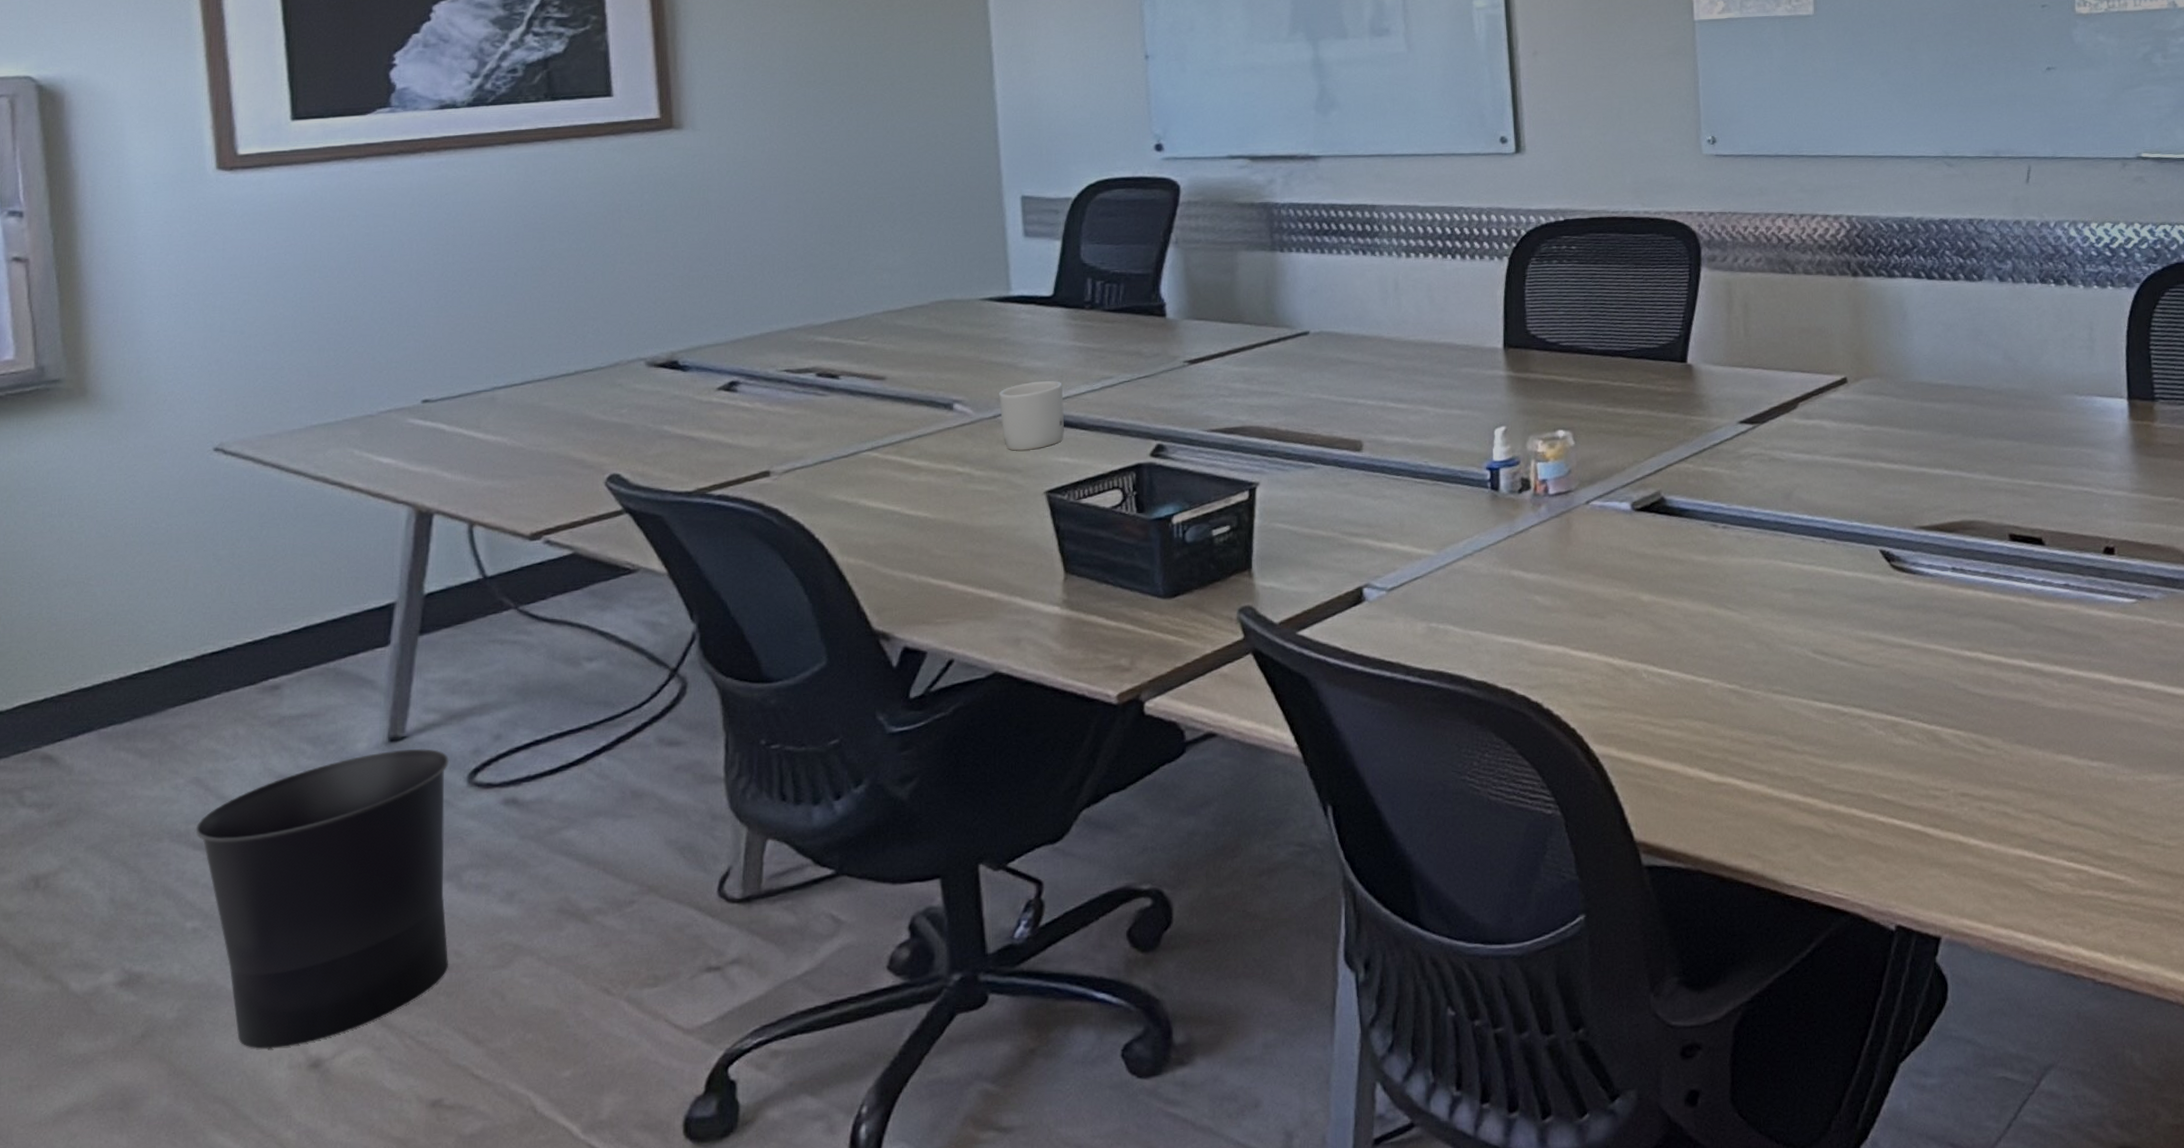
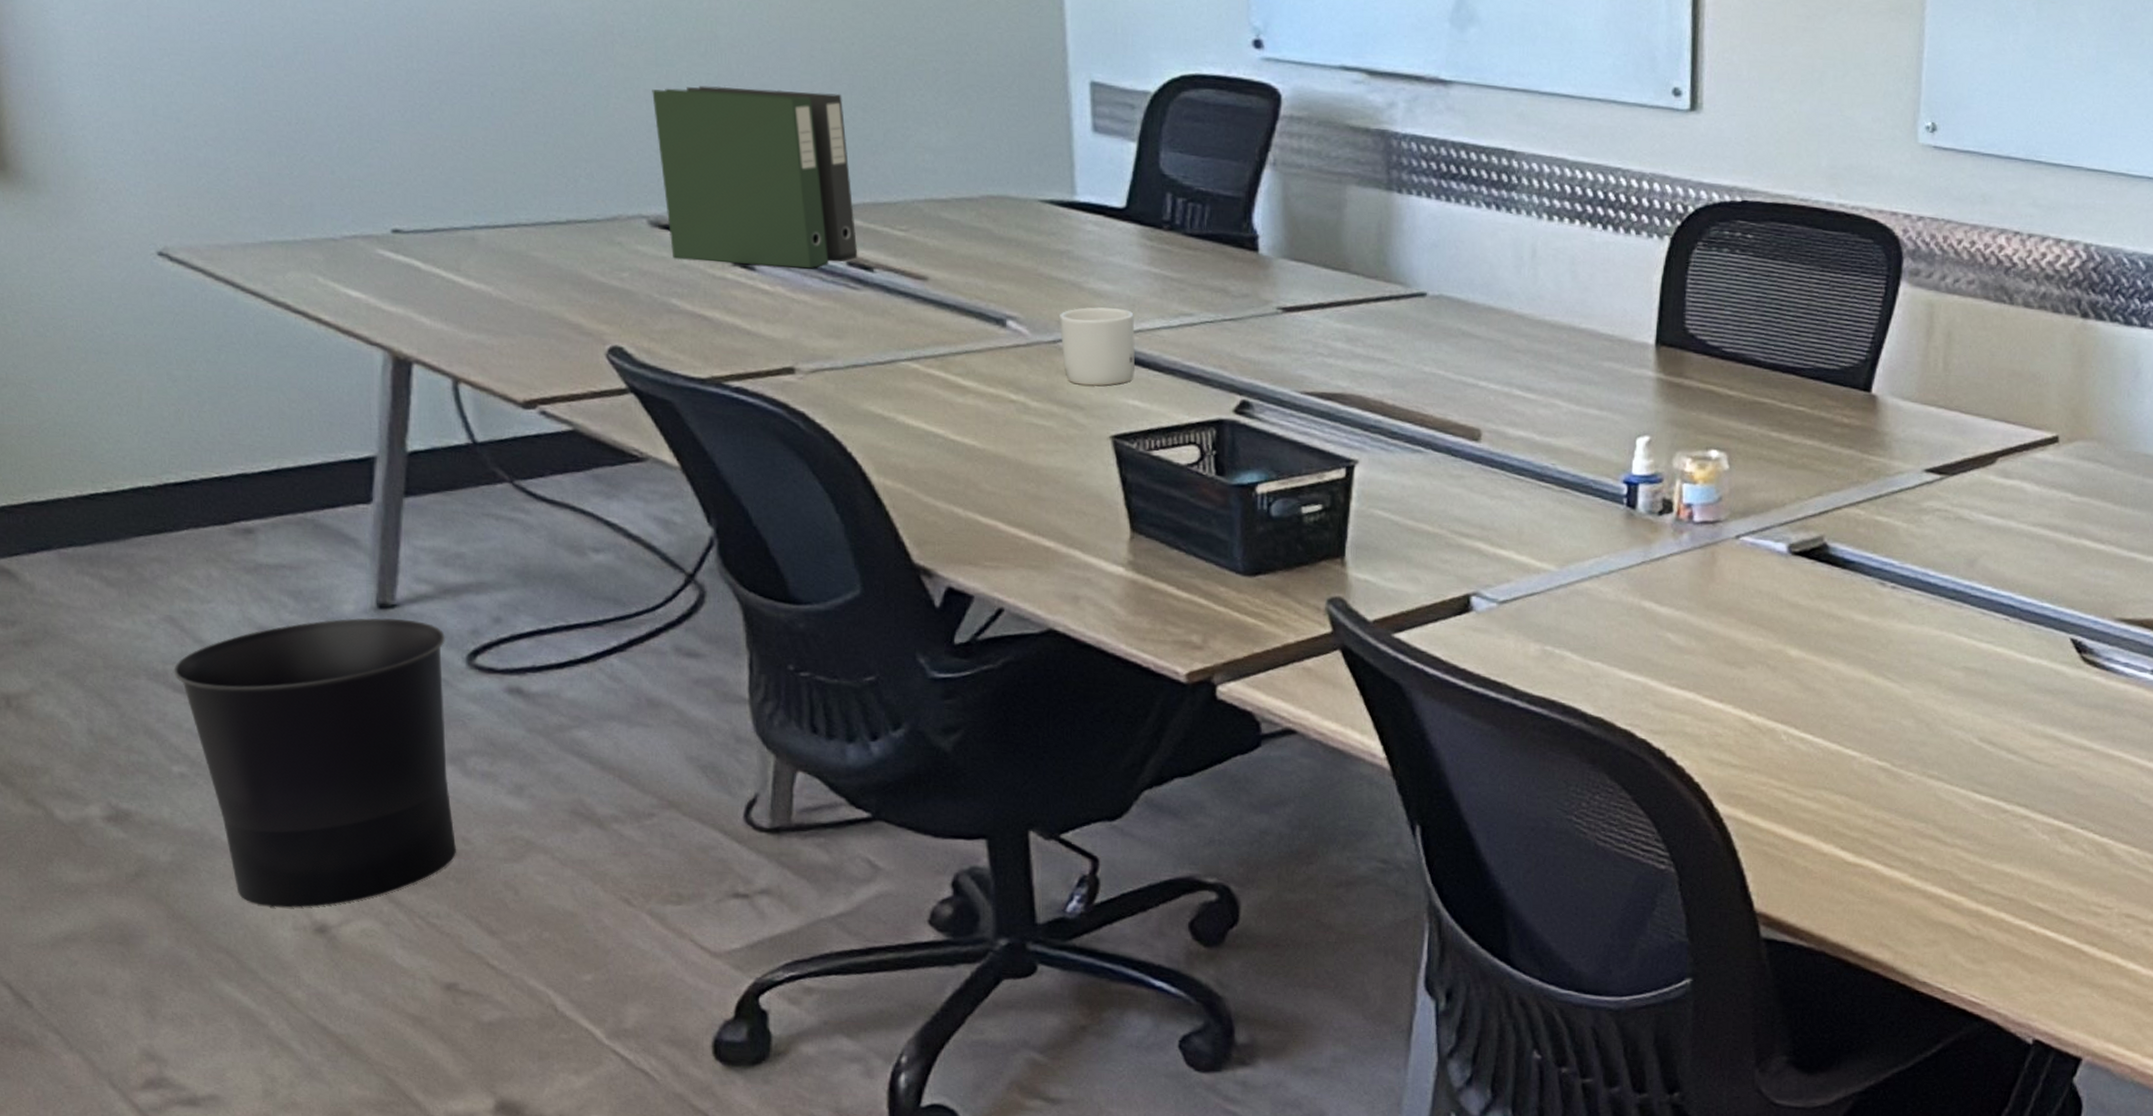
binder: none [652,234,826,393] -> present [652,85,858,269]

